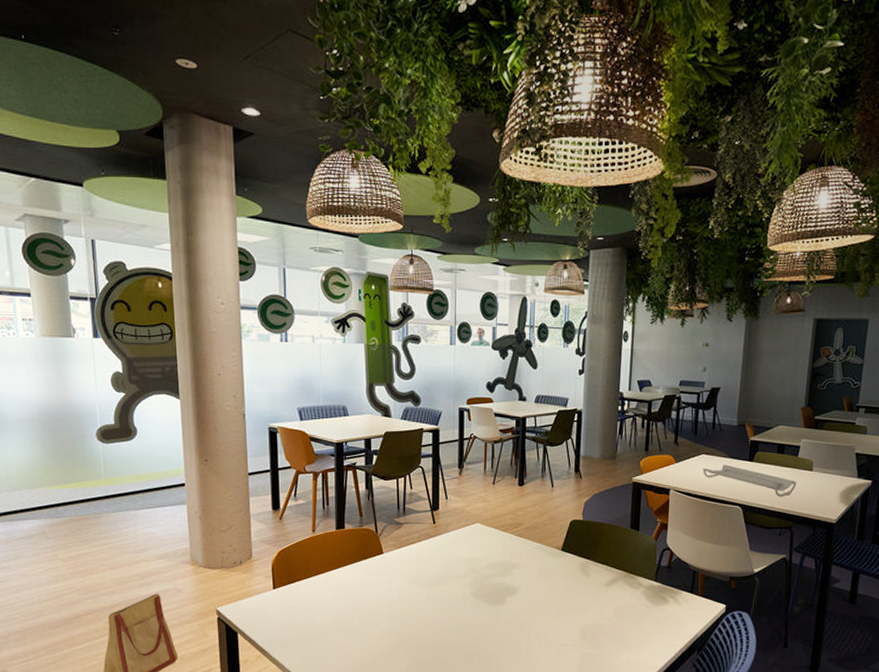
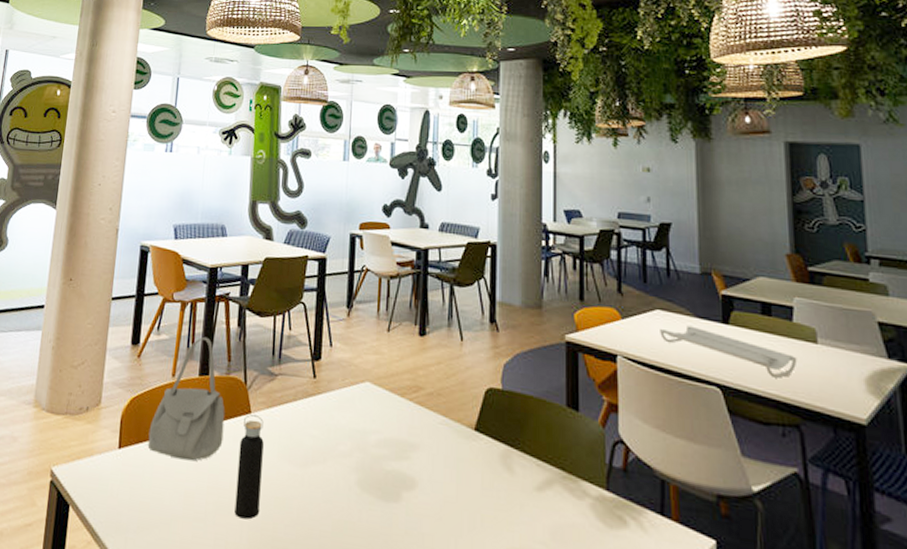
handbag: none [298,499,362,592] -> present [147,336,225,461]
water bottle: none [376,555,396,627] -> present [234,414,264,520]

